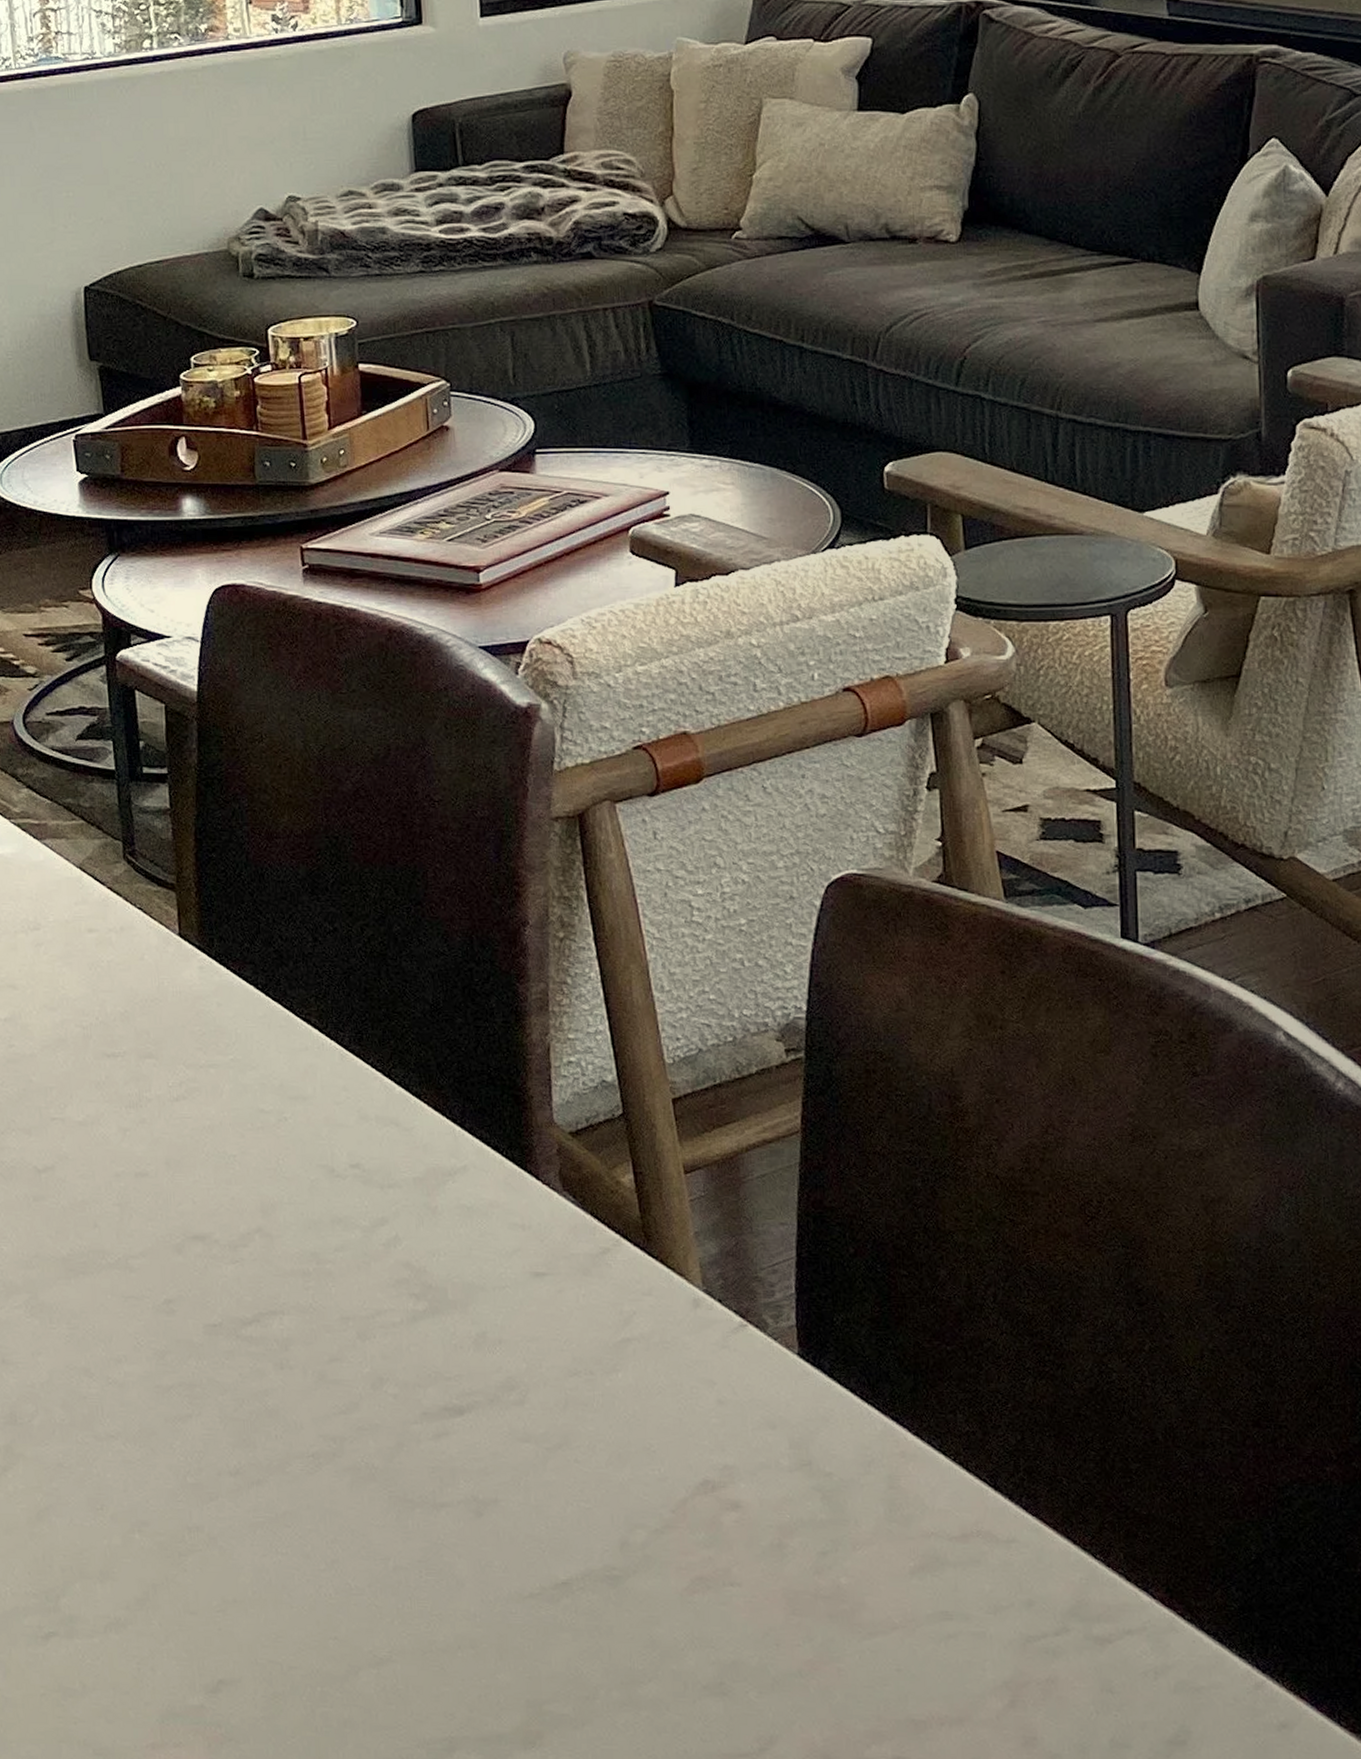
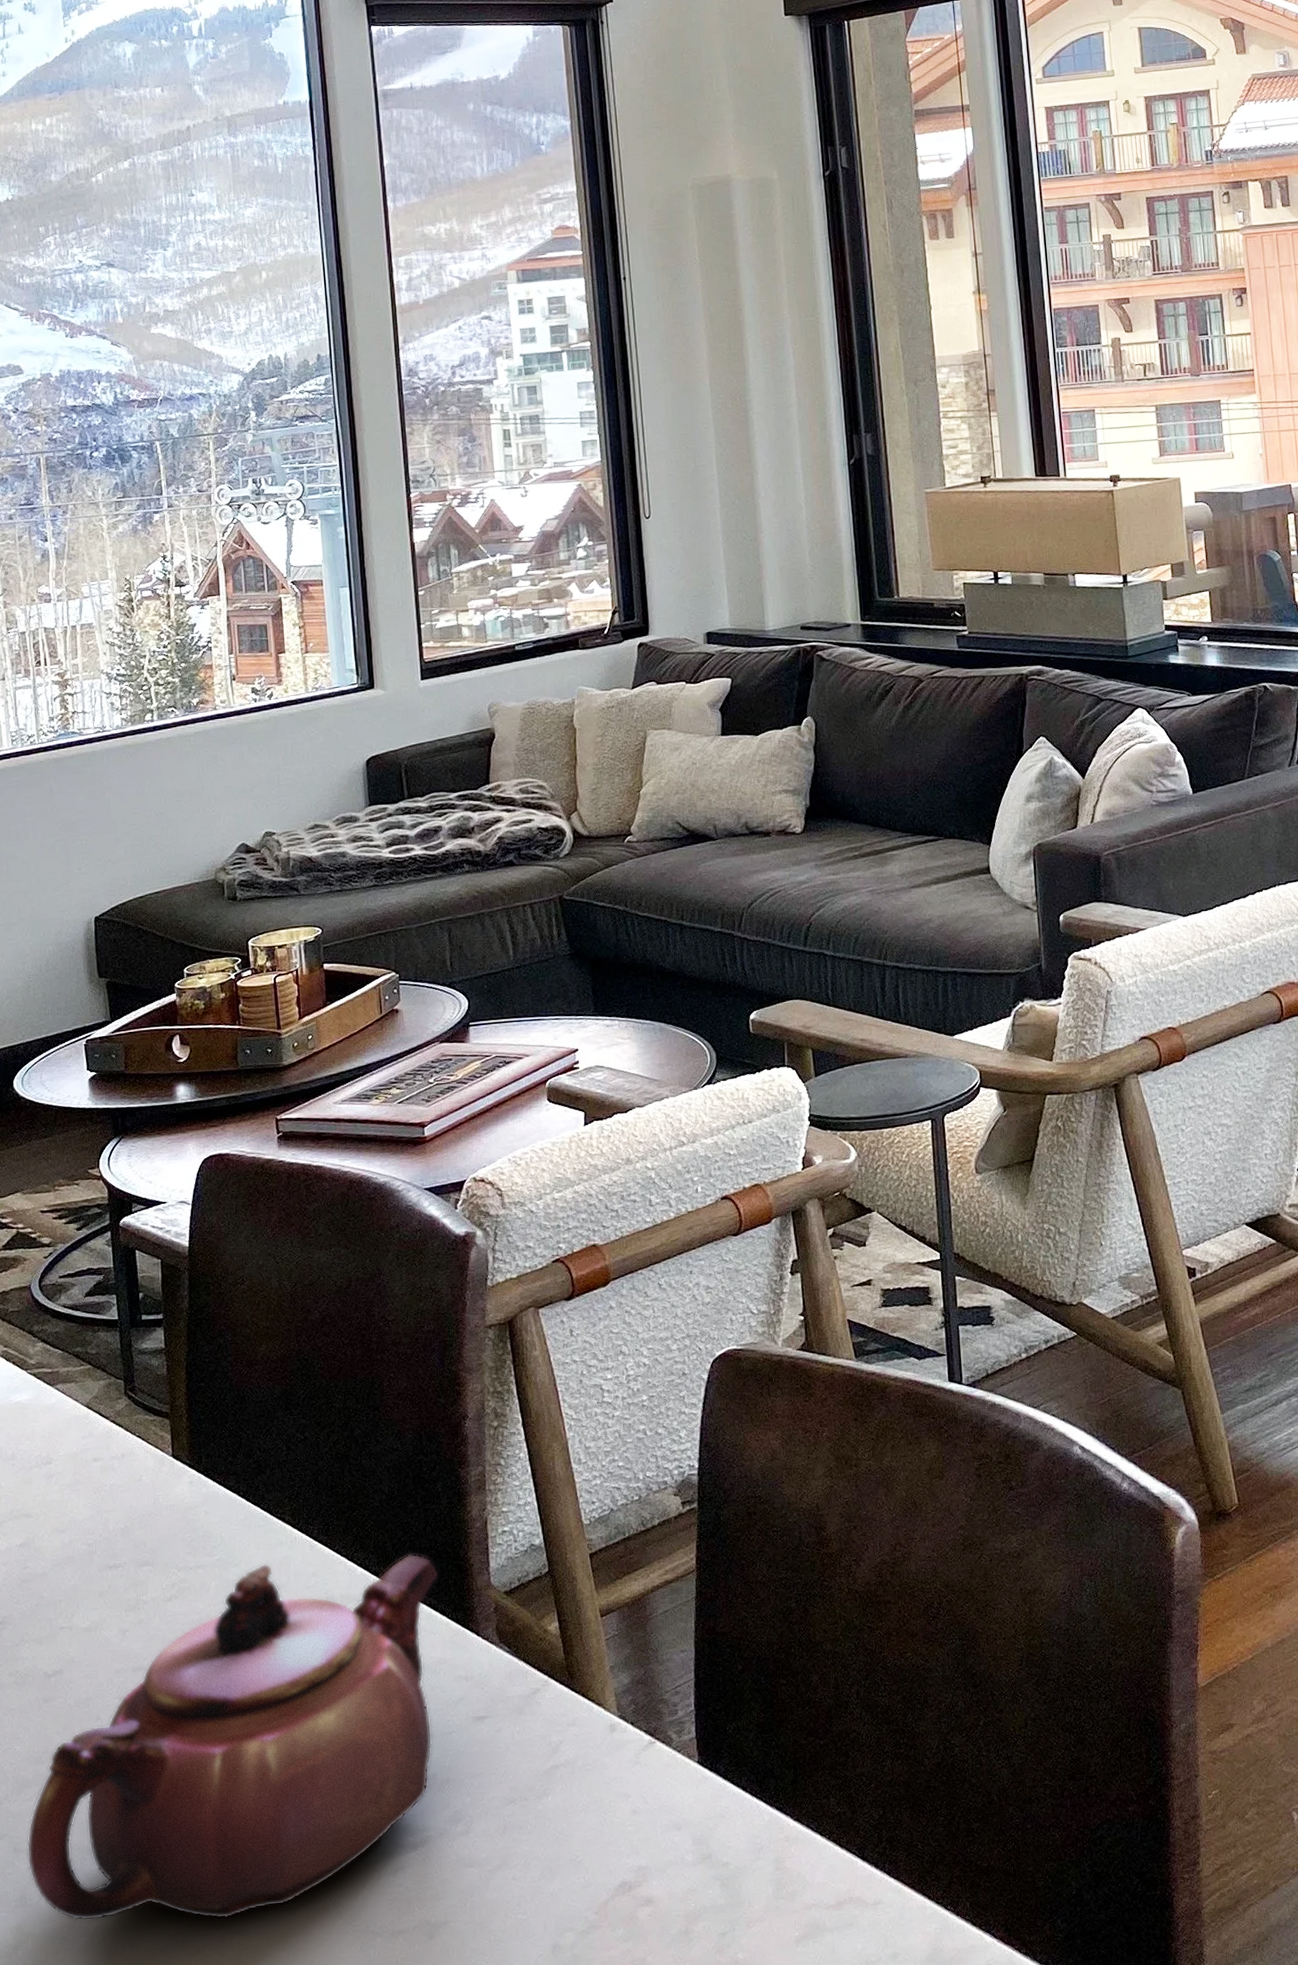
teapot: none [16,1070,492,1466] -> present [26,1553,439,1921]

